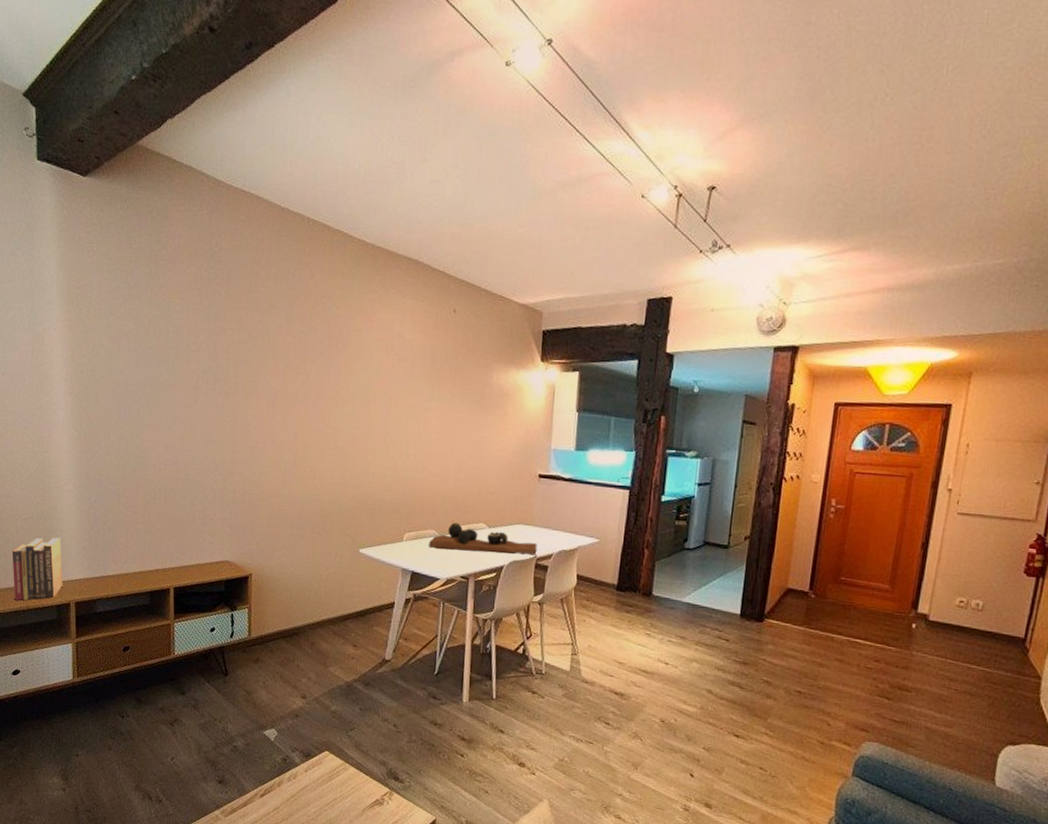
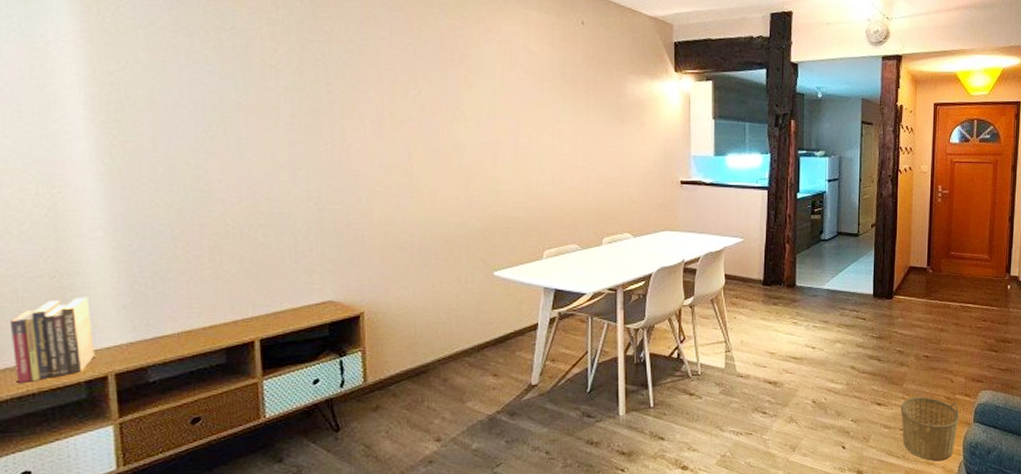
decorative tray: present [429,522,537,555] -> none [572,234,684,263]
basket: none [761,735,835,812] -> present [900,396,959,461]

